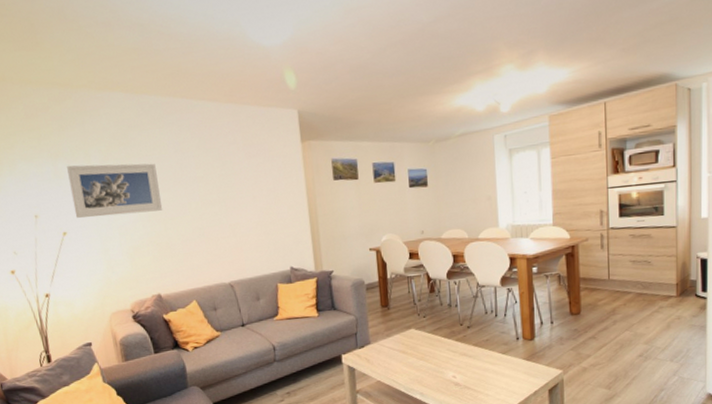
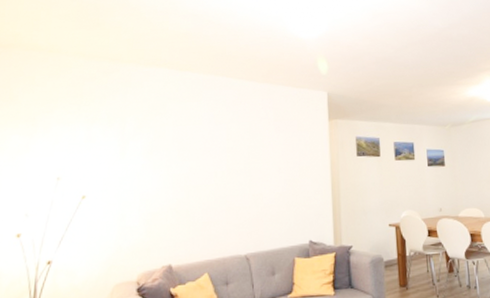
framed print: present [67,163,163,218] -> none [98,130,189,182]

